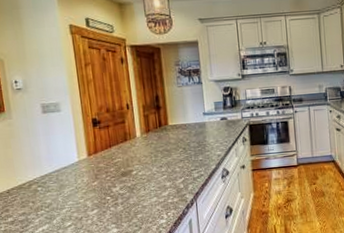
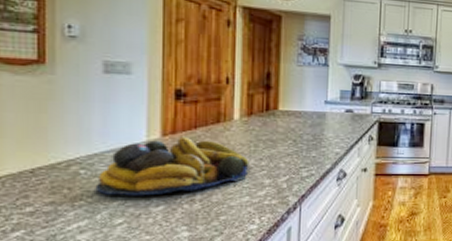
fruit bowl: none [49,154,154,205] -> present [95,136,249,196]

